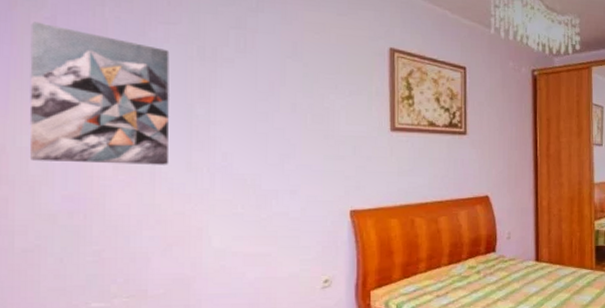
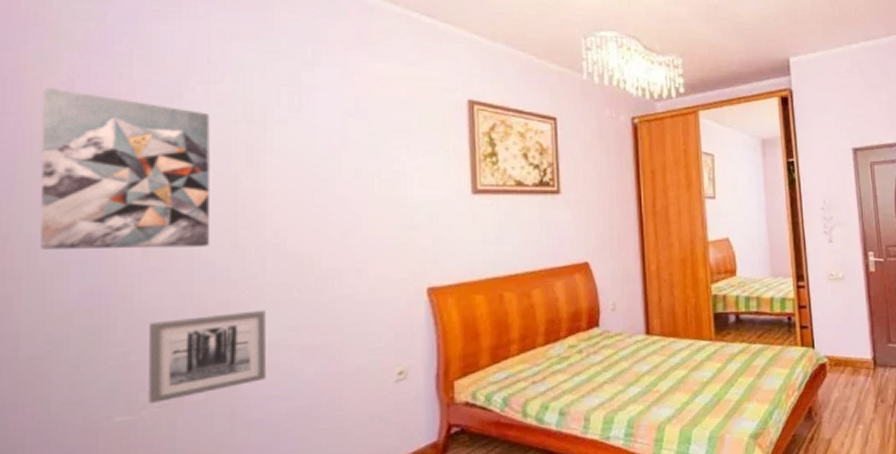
wall art: none [118,221,215,294] -> present [148,310,266,403]

